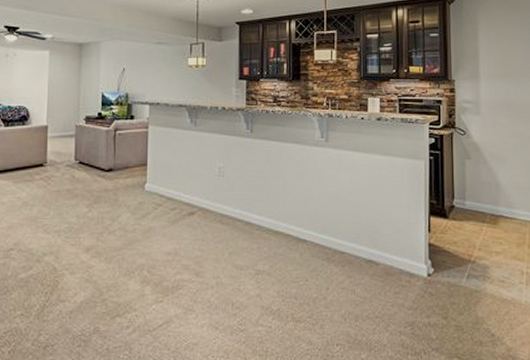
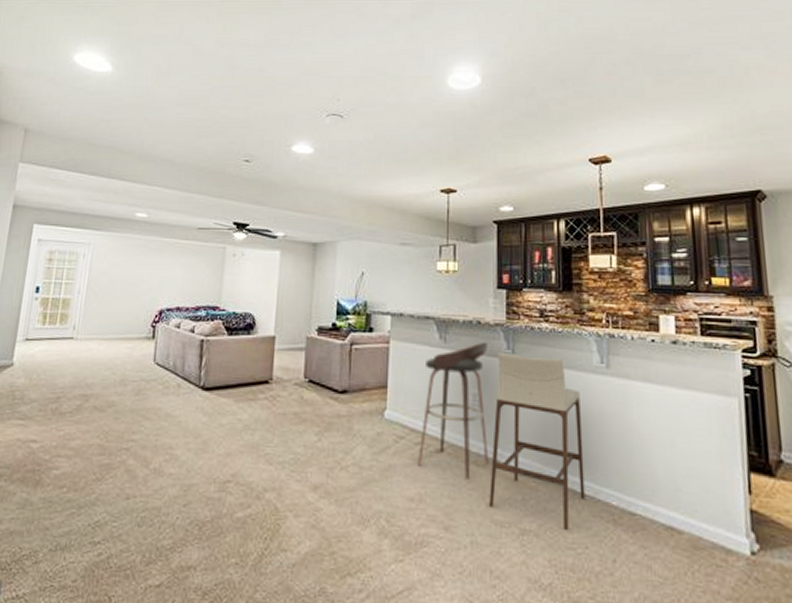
bar stool: none [173,124,232,235] -> present [418,341,489,479]
bar stool: none [232,132,306,268] -> present [489,352,585,530]

